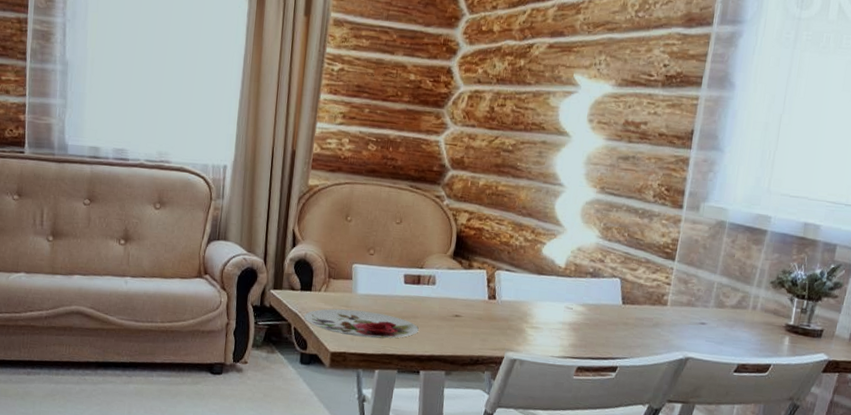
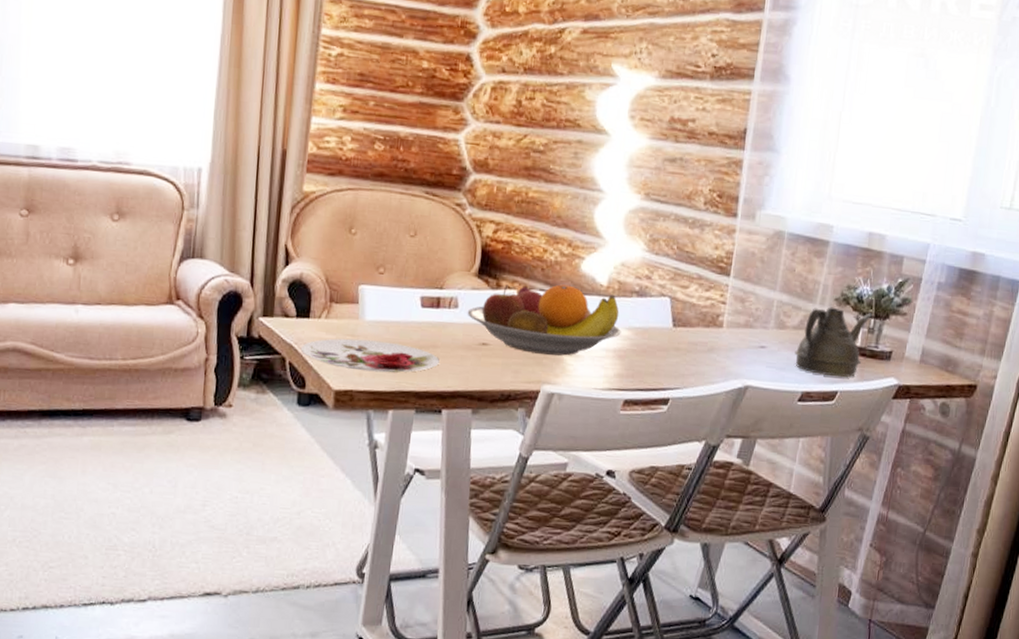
fruit bowl: none [443,265,577,328] -> present [467,284,622,356]
teapot: none [732,289,806,352] -> present [795,307,873,377]

